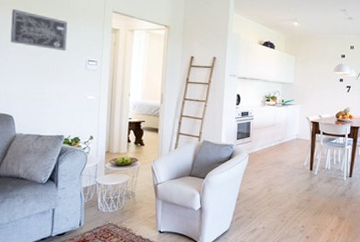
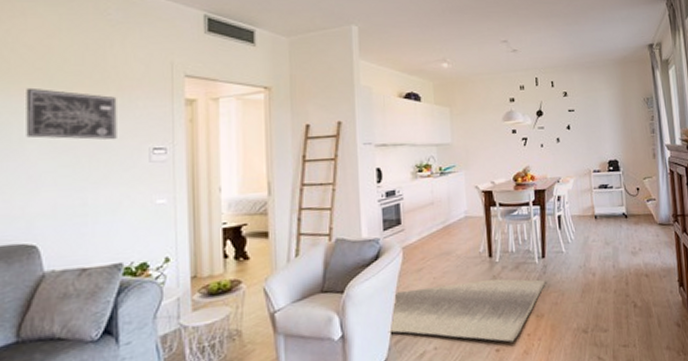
rug: none [232,183,350,233] -> present [388,278,546,343]

